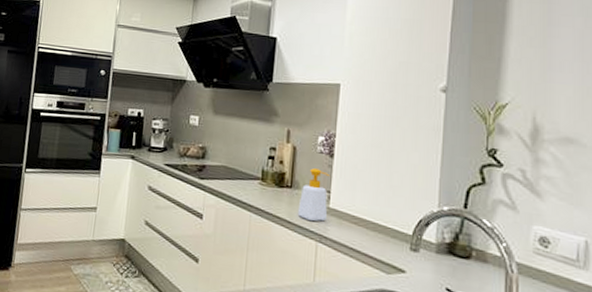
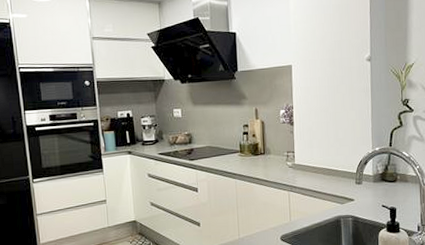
soap bottle: present [297,168,331,222] -> none [271,136,295,177]

